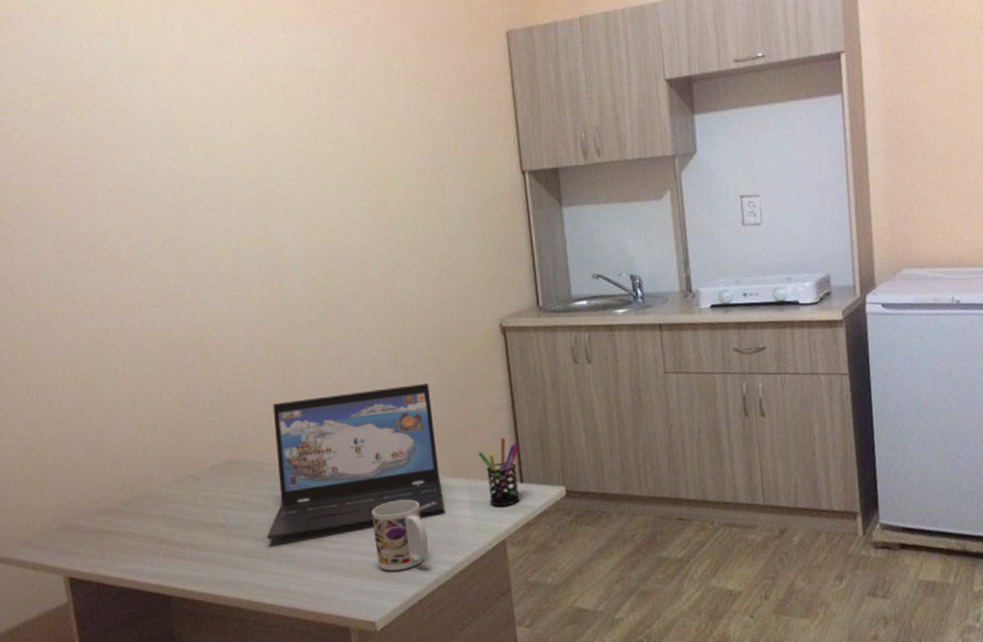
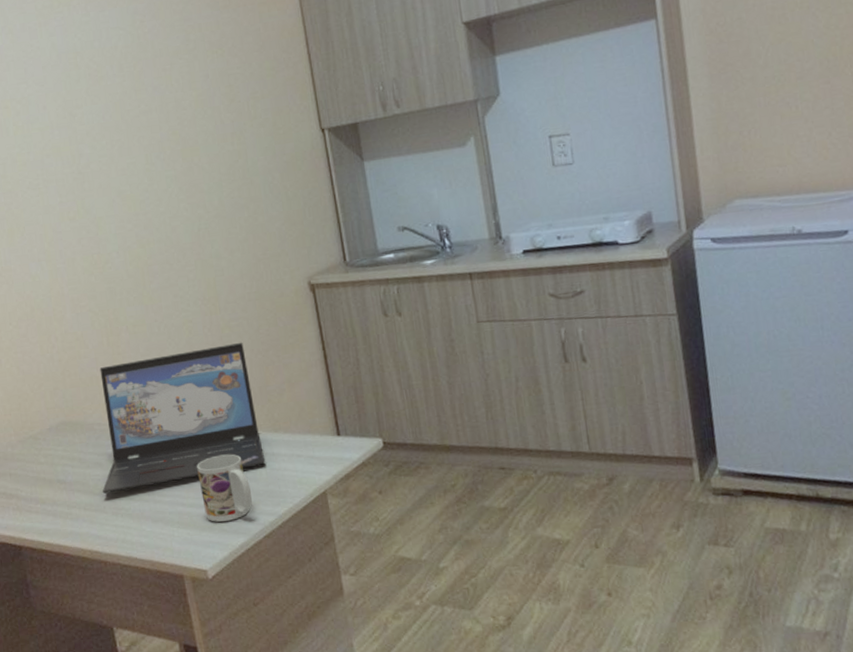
pen holder: present [478,437,520,507] -> none [294,392,338,459]

